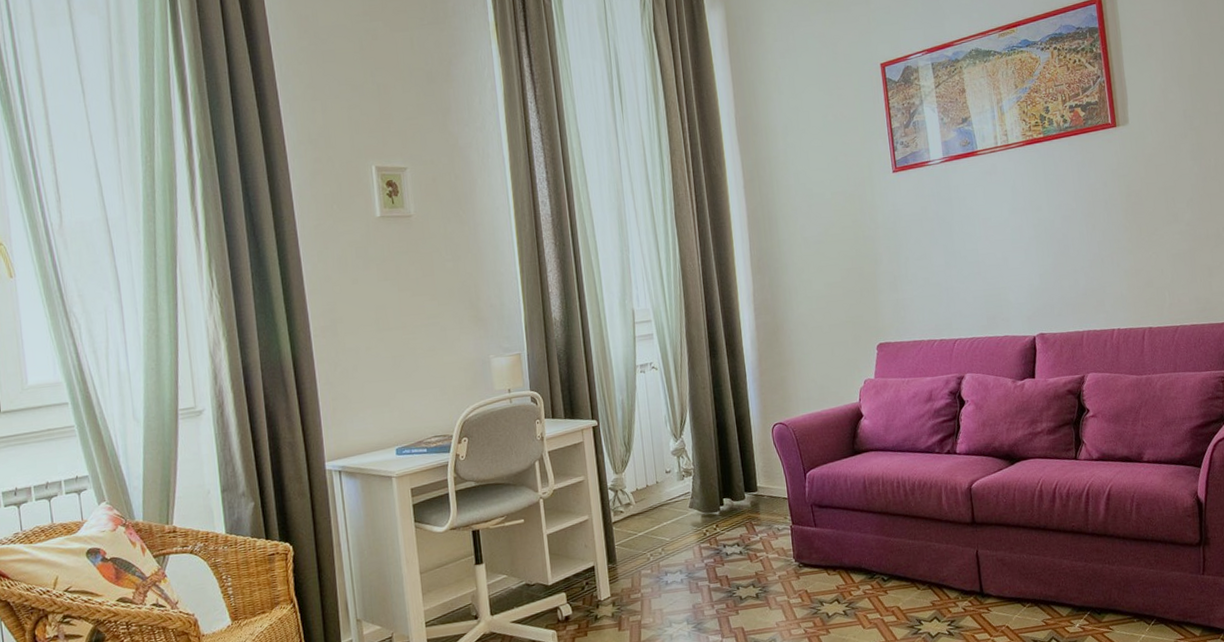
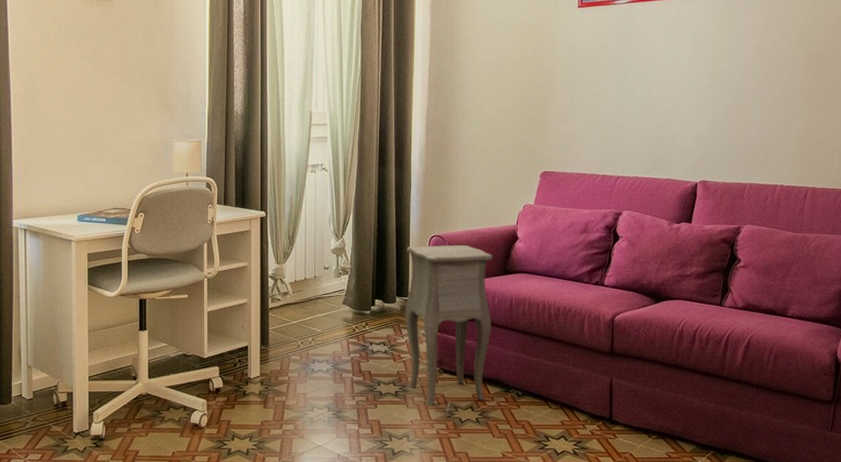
side table: none [749,429,849,609] -> present [405,244,493,413]

